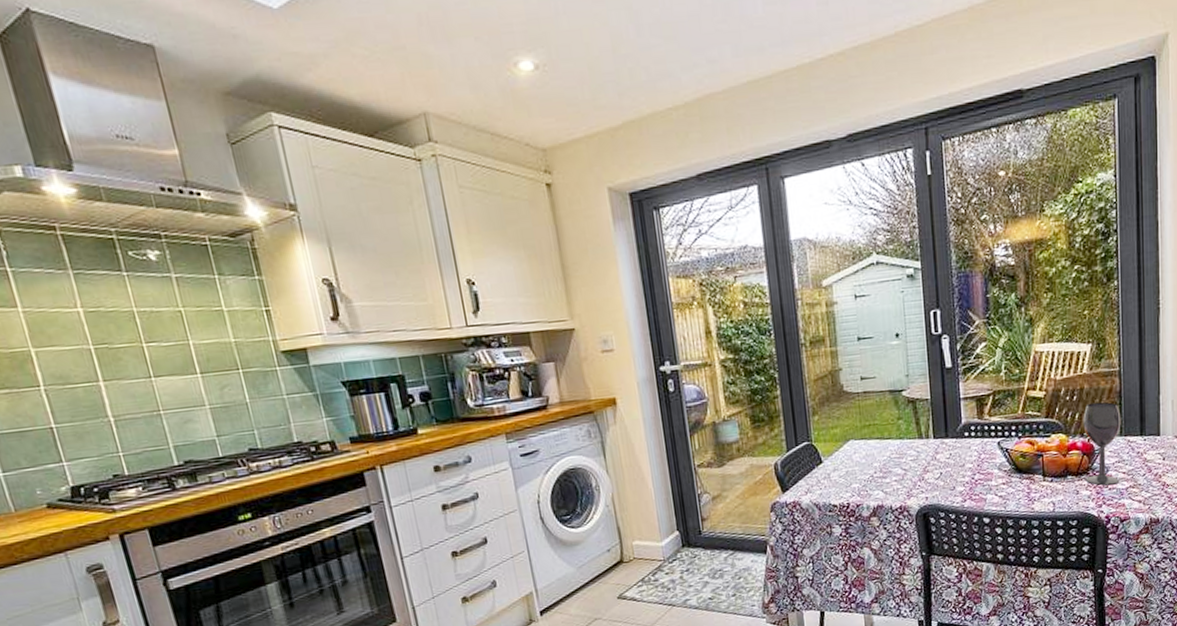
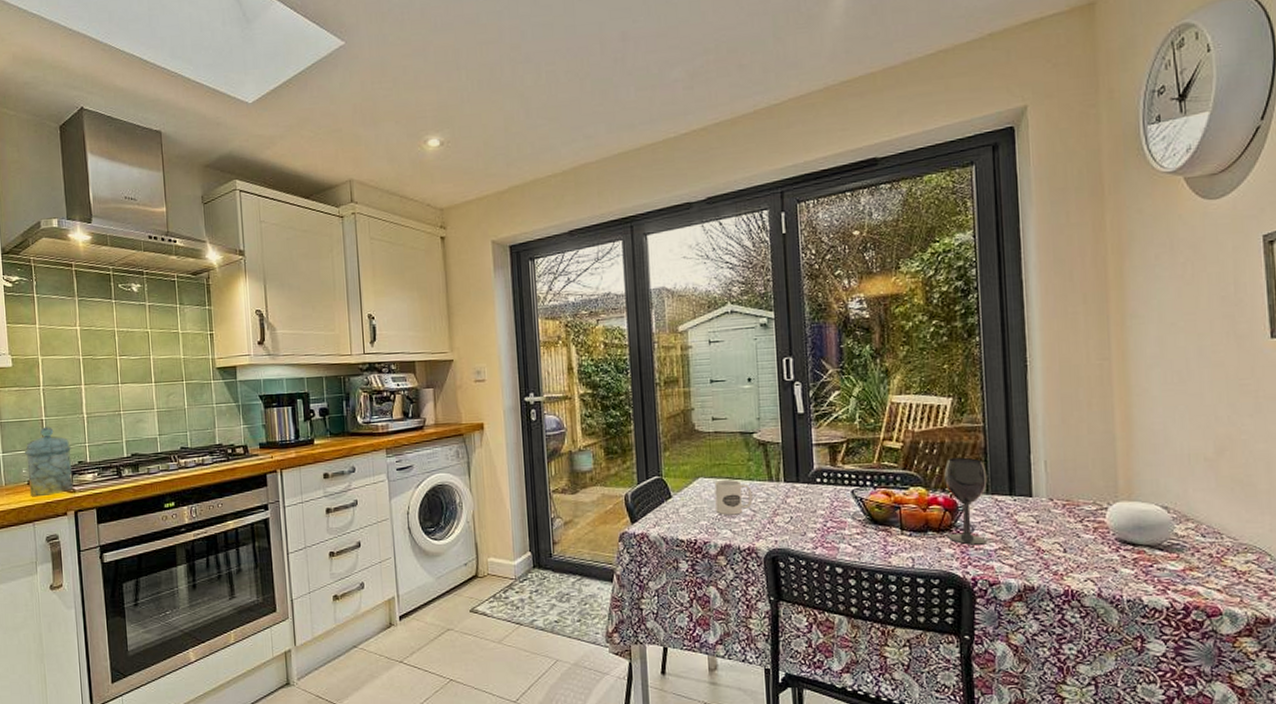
canister: none [33,435,113,523] -> present [24,427,74,497]
mug: none [865,440,904,477] -> present [714,480,753,515]

